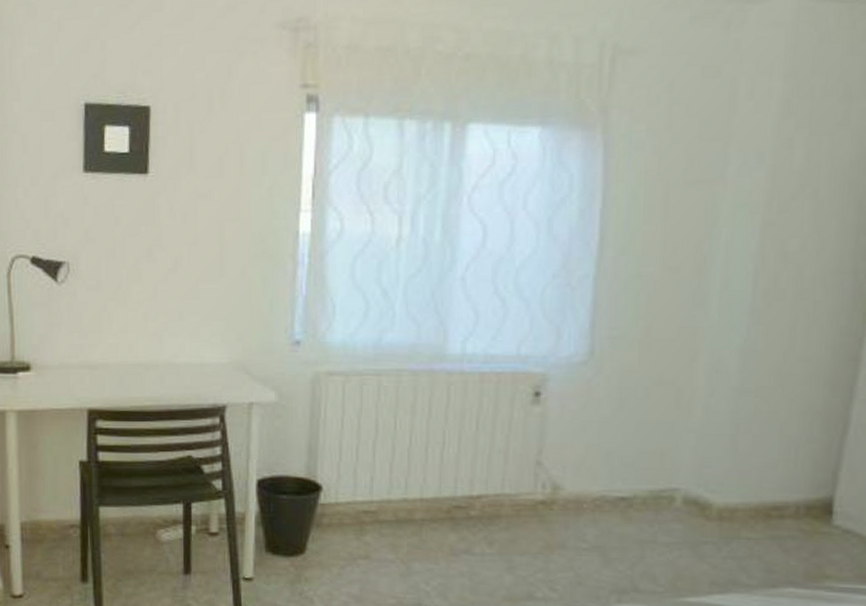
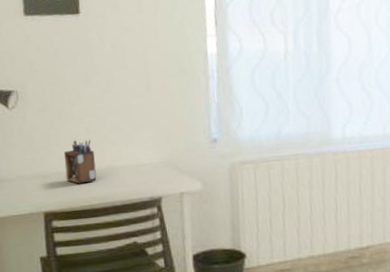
desk organizer: none [116,326,152,380] -> present [64,139,97,184]

